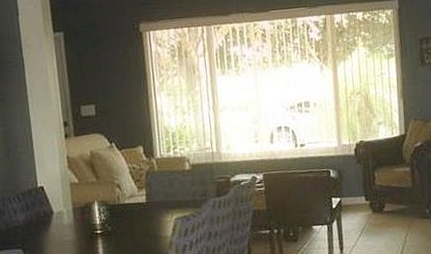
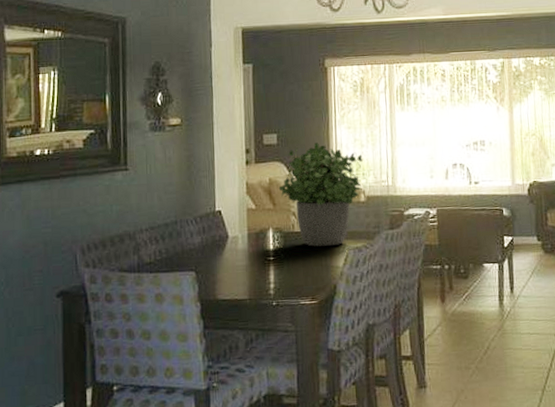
potted plant: none [100,112,185,218] -> present [278,143,363,247]

